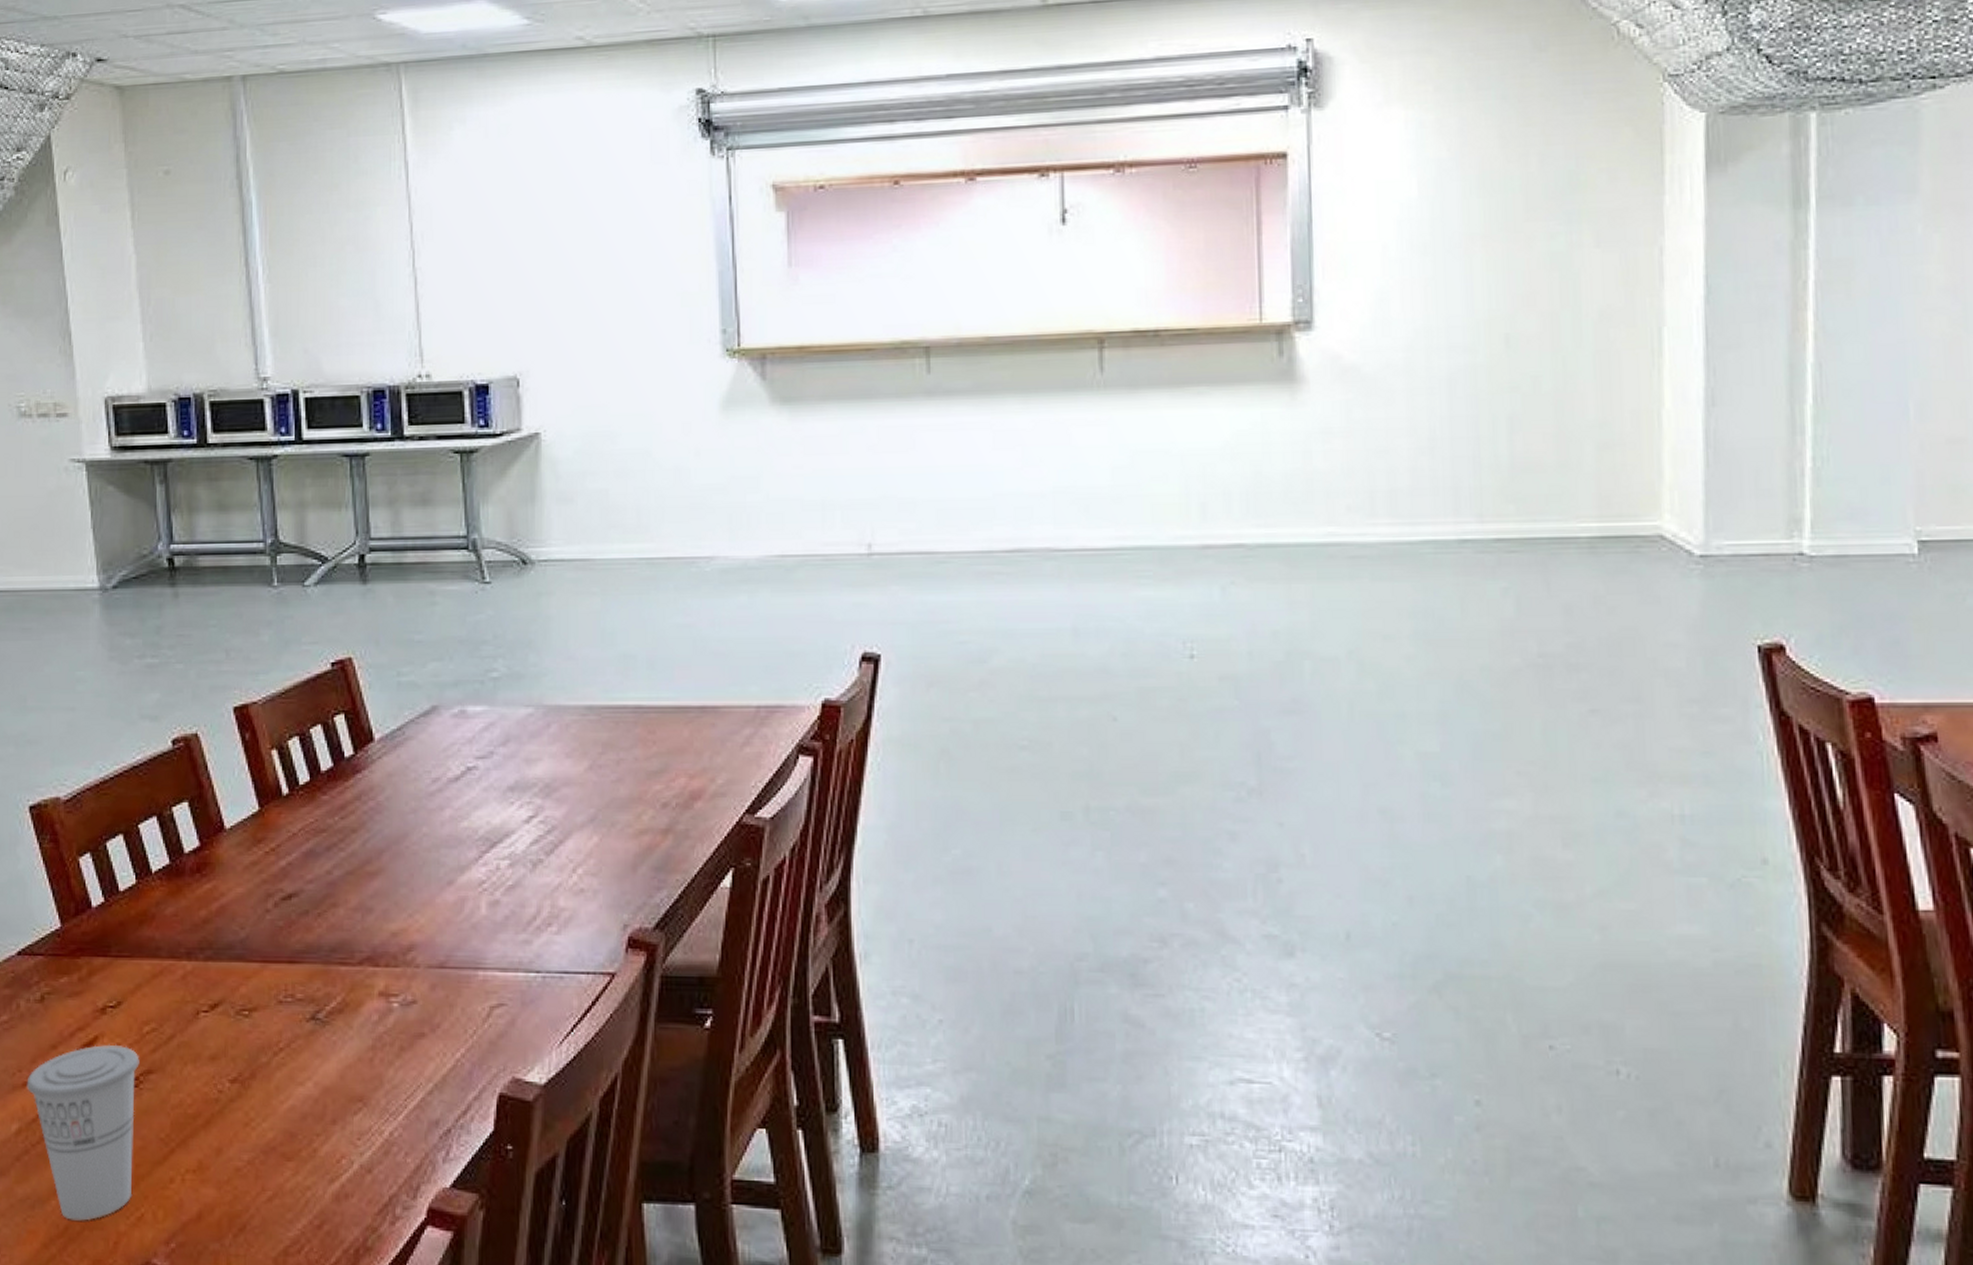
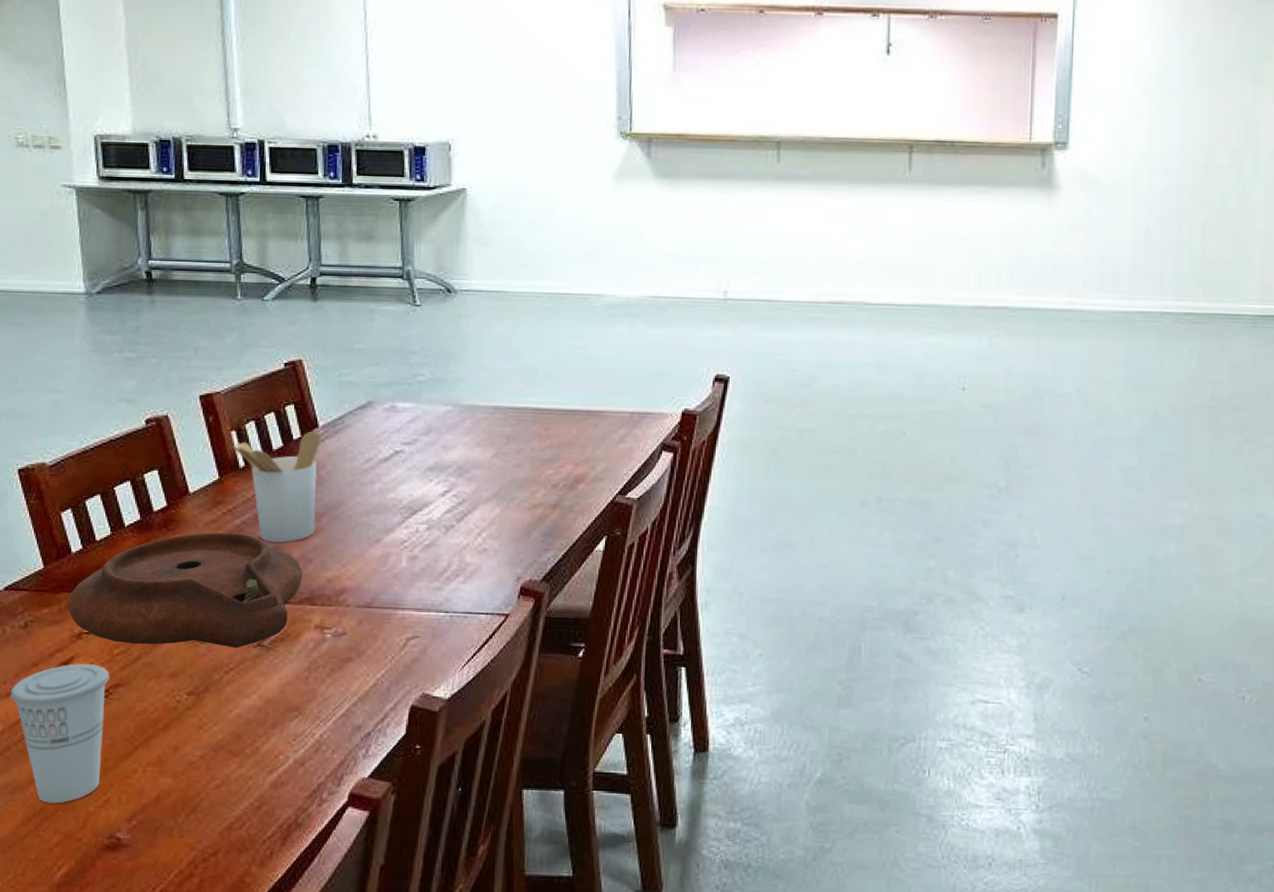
plate: none [89,877,362,1023] -> present [68,532,303,648]
utensil holder: none [273,747,378,888] -> present [232,432,321,543]

